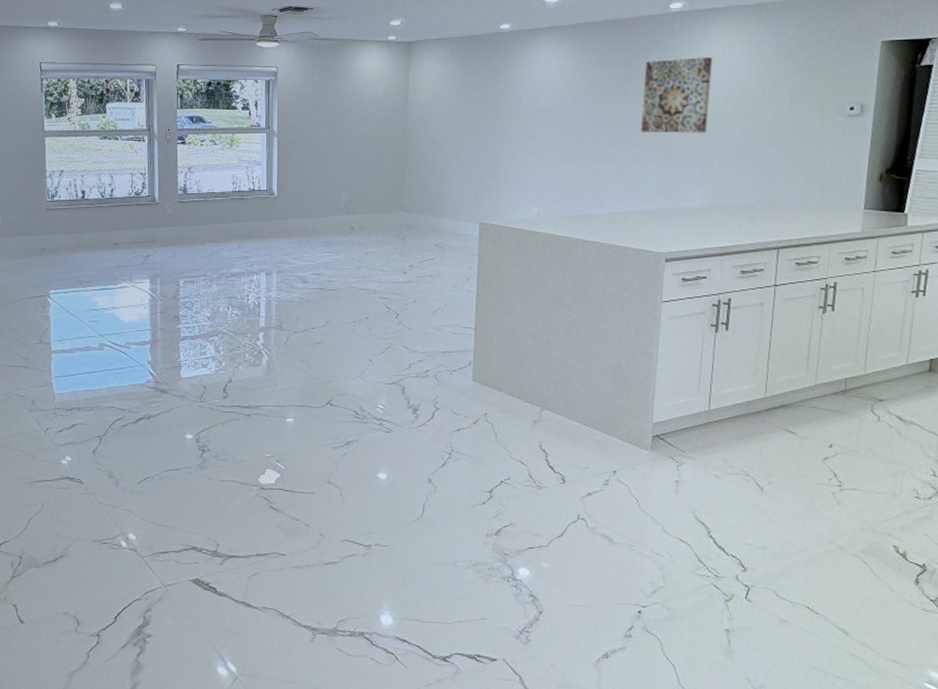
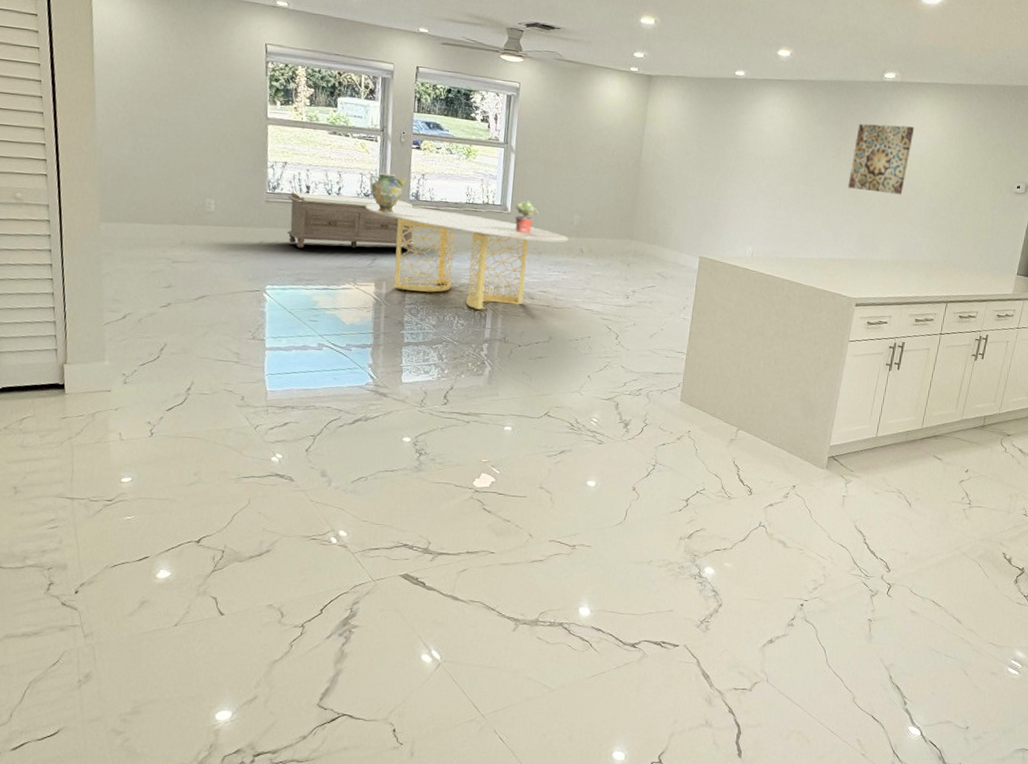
bench: none [66,195,186,251] -> present [287,191,416,252]
dining table: none [137,201,338,298] -> present [366,204,569,310]
ceramic jug: none [139,170,175,209] -> present [369,173,407,213]
potted plant: none [280,183,306,216] -> present [514,200,539,233]

